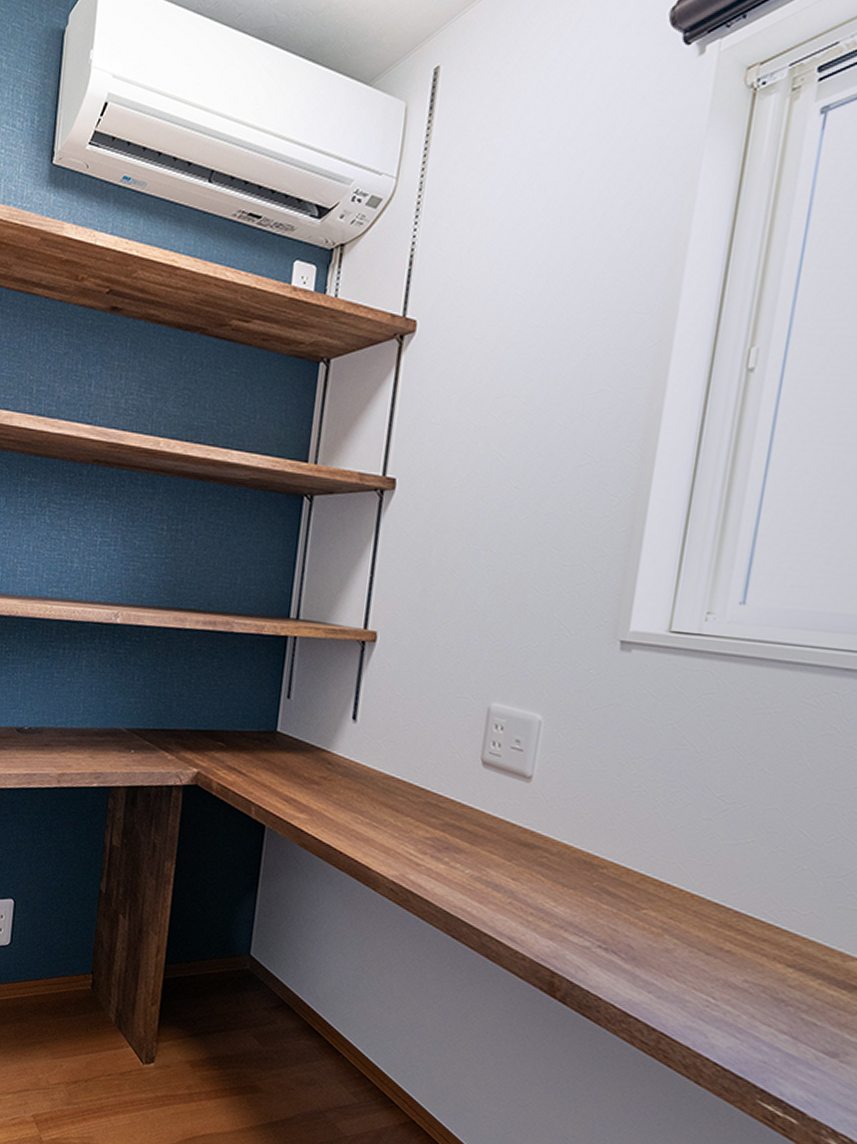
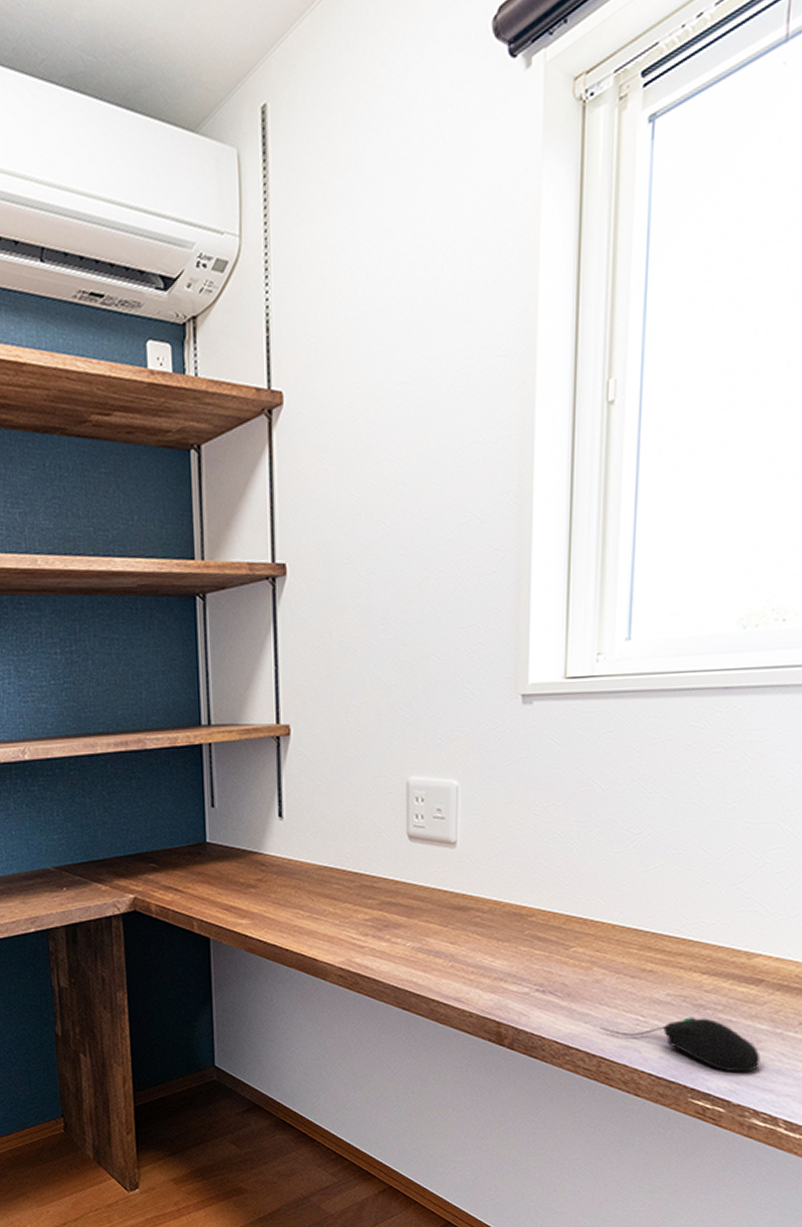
computer mouse: none [664,1001,846,1086] -> present [599,1017,761,1072]

